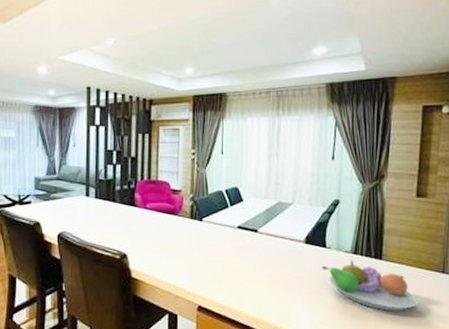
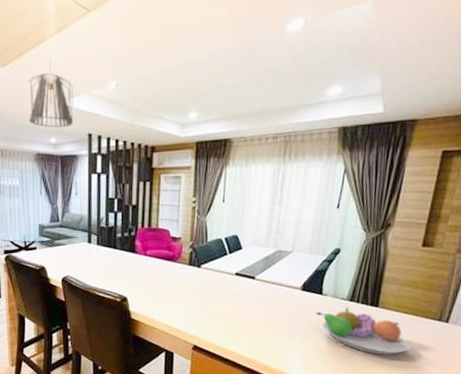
pendant light: none [27,18,73,81] -> present [28,60,74,128]

